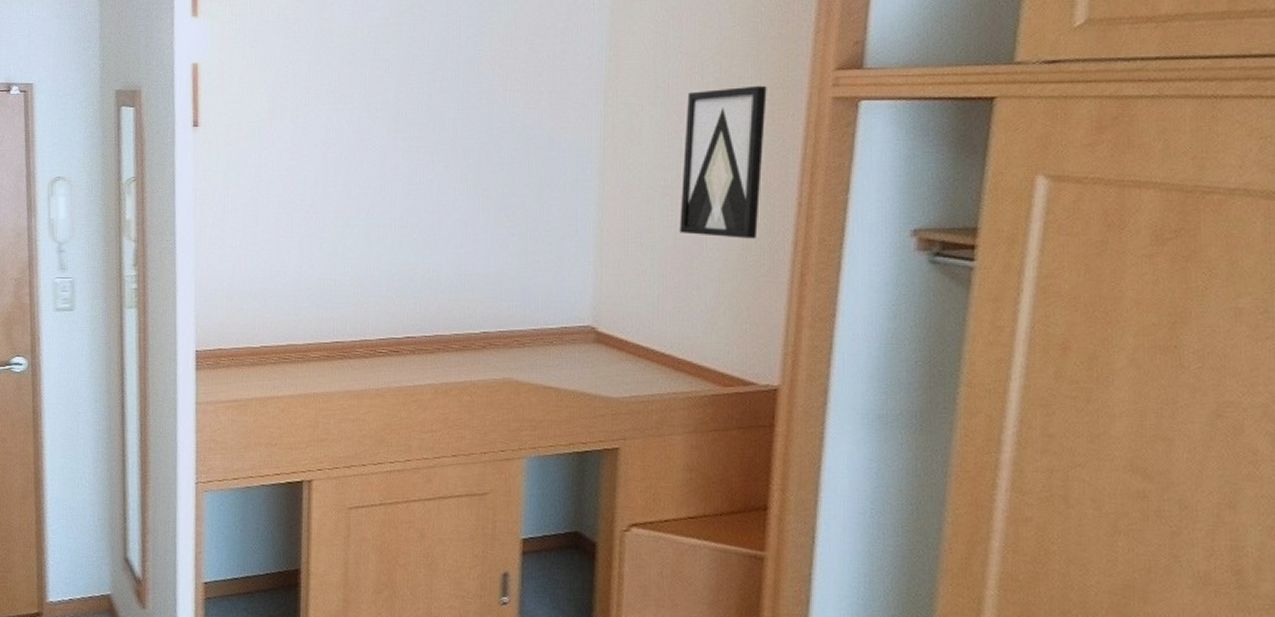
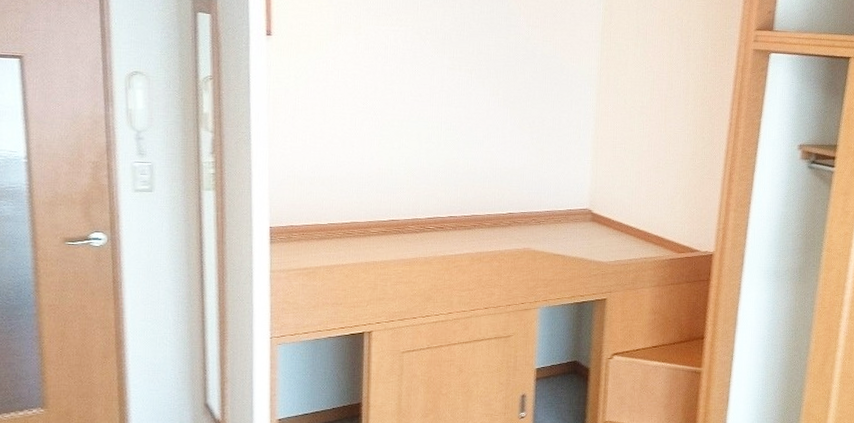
wall art: present [679,85,767,239] -> none [651,37,712,148]

